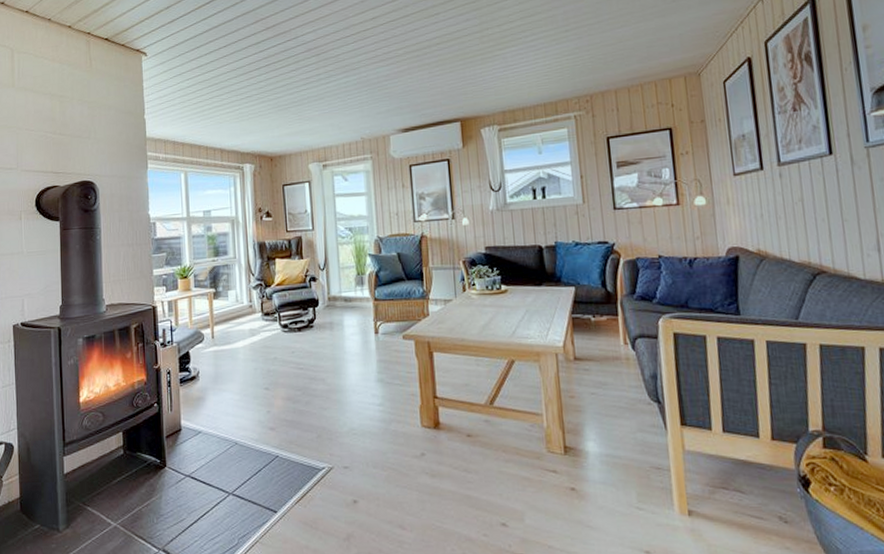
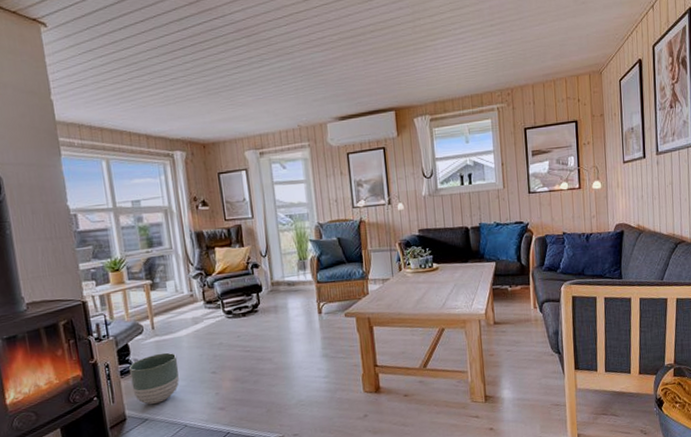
planter: none [188,363,234,416] -> present [129,352,179,404]

